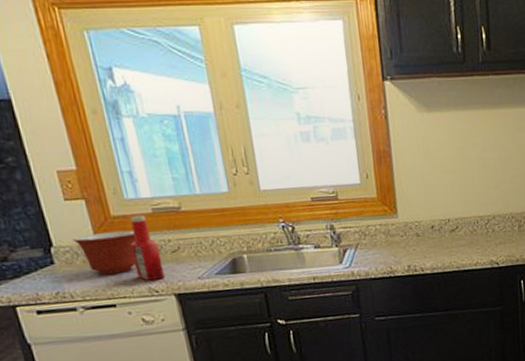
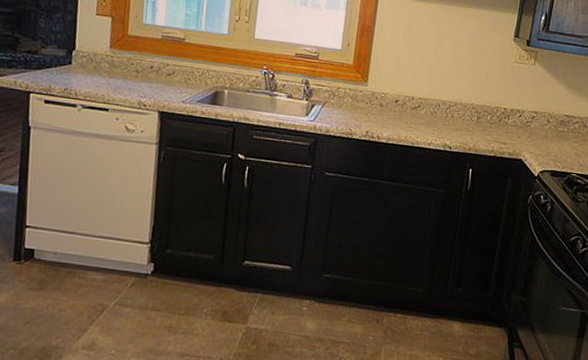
mixing bowl: present [73,230,137,275] -> none [92,45,142,84]
ketchup bottle: present [130,215,165,281] -> none [133,38,158,96]

